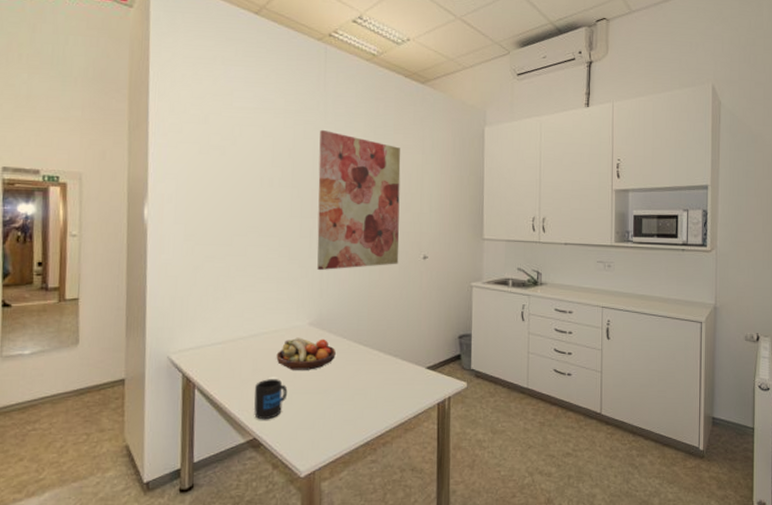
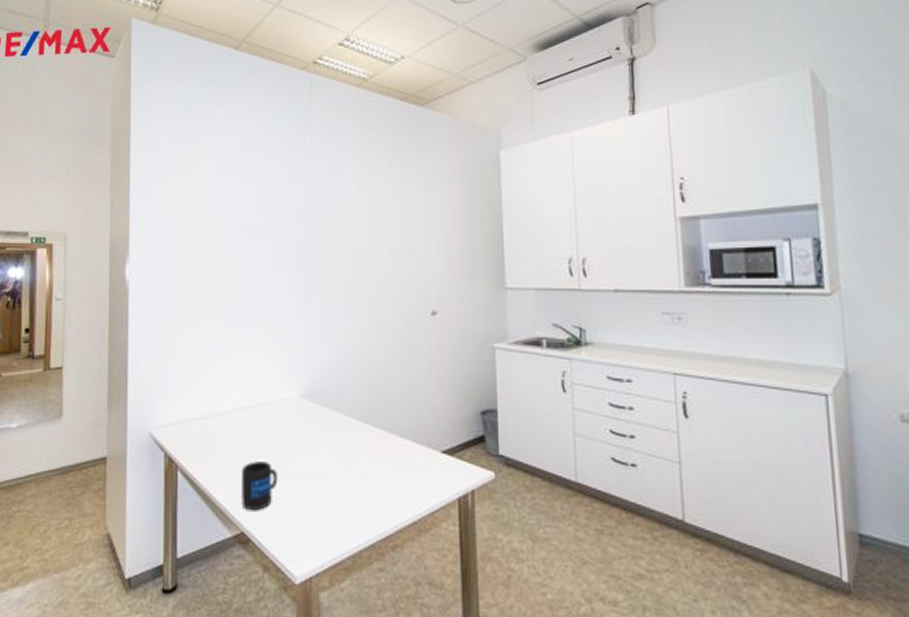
fruit bowl: present [276,337,336,370] -> none [264,412,332,452]
wall art: present [317,129,401,271] -> none [306,168,402,332]

